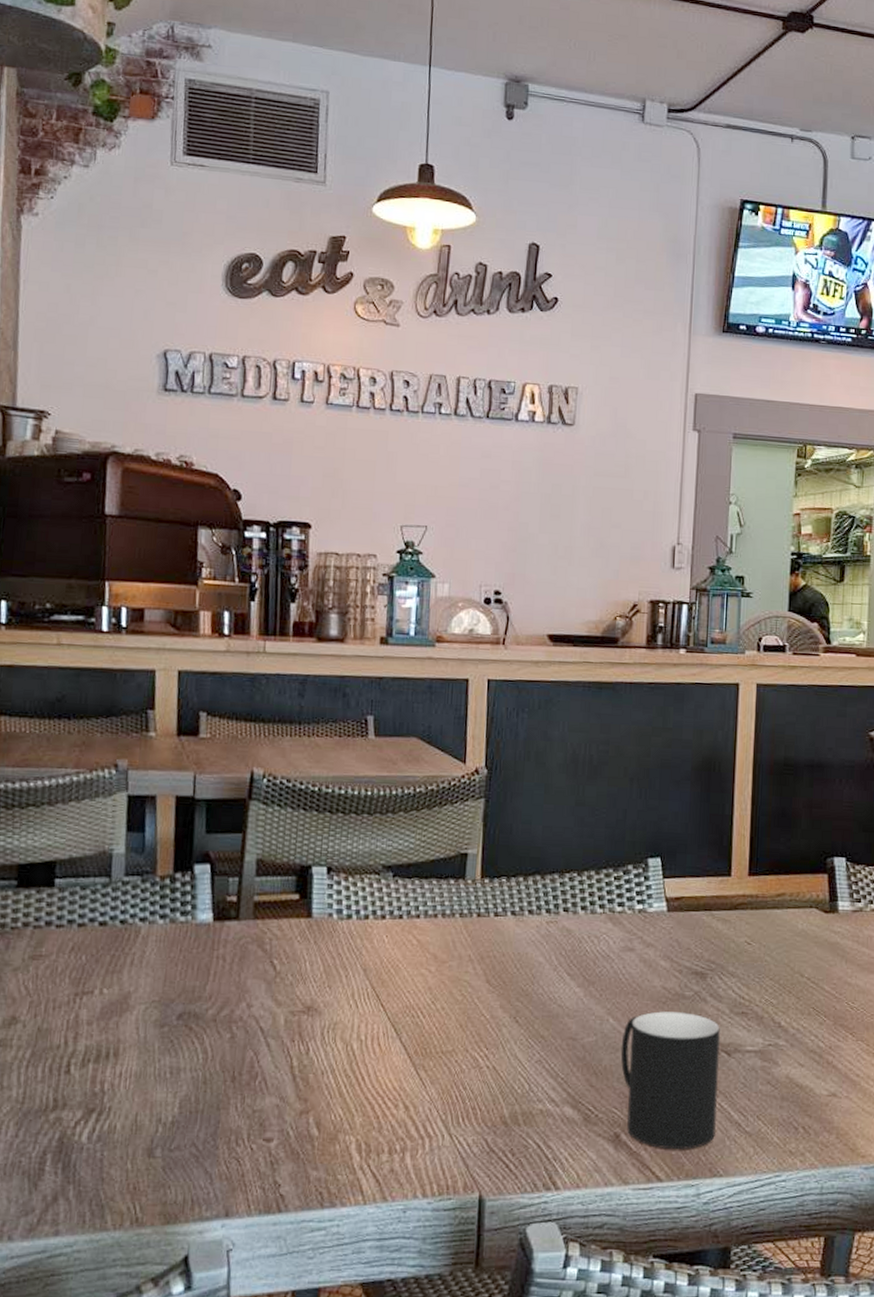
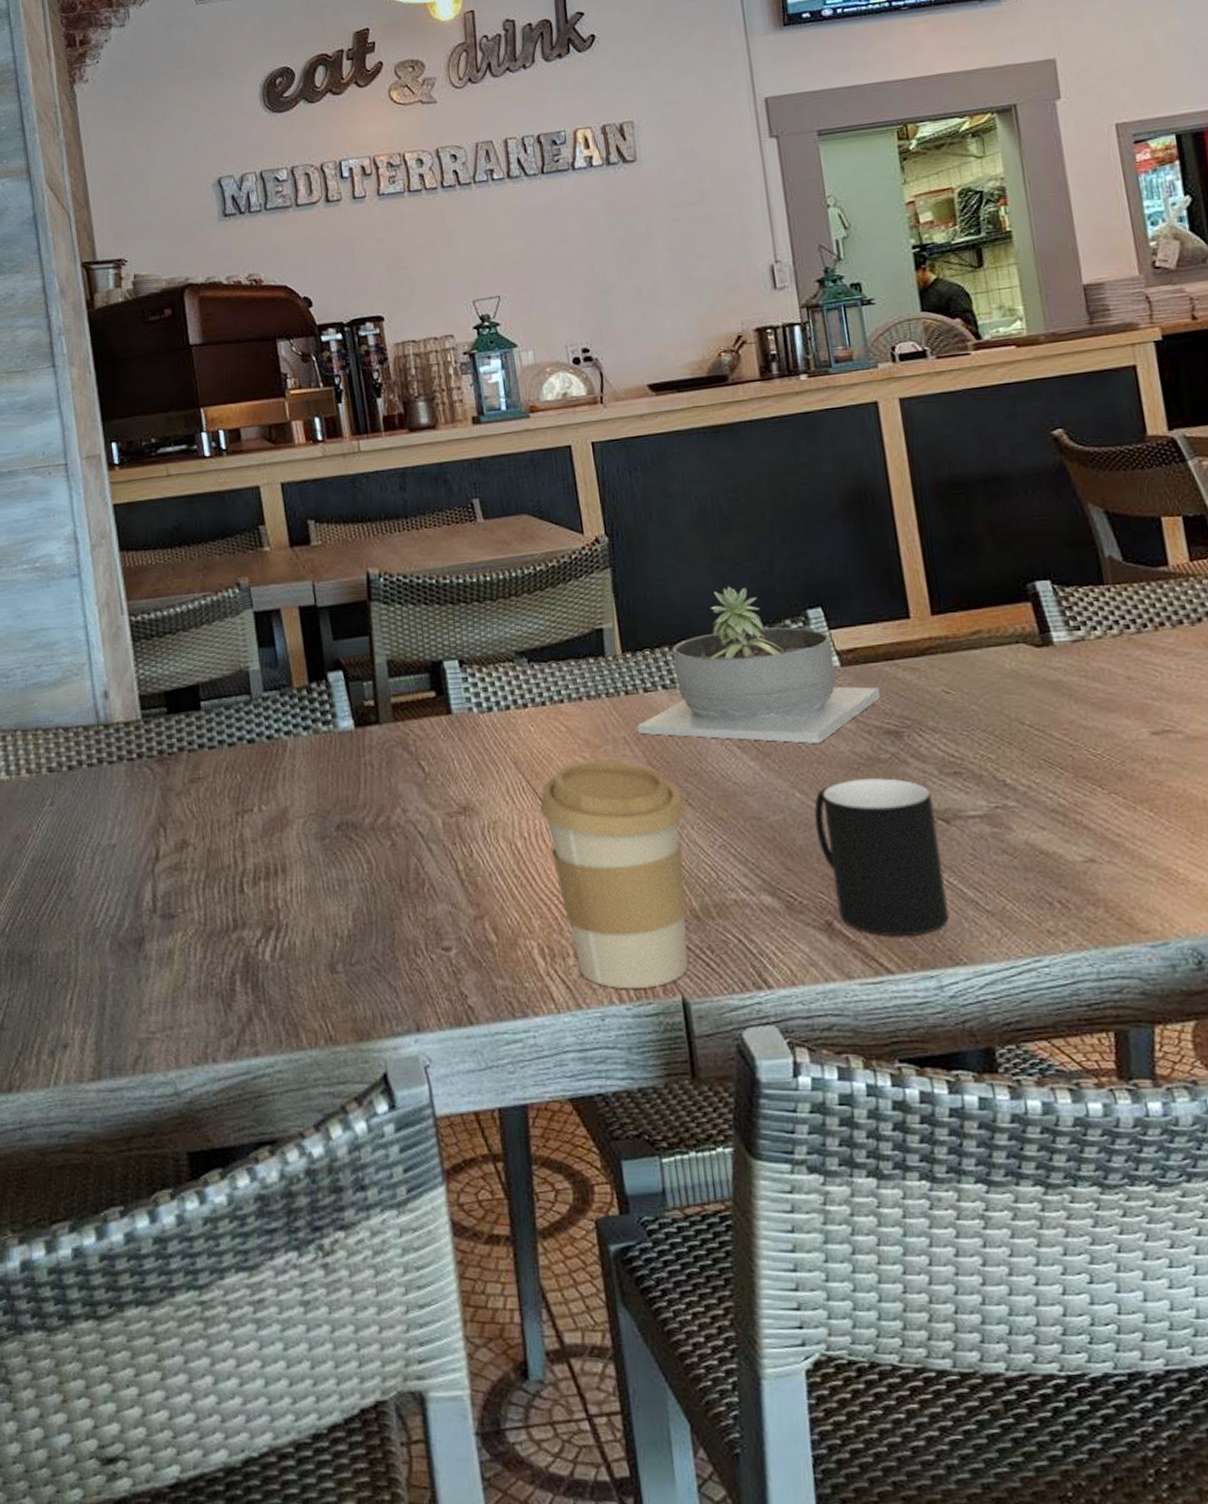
coffee cup: none [381,974,512,1186] -> present [540,760,689,989]
succulent planter: none [482,829,695,978] -> present [636,586,880,744]

